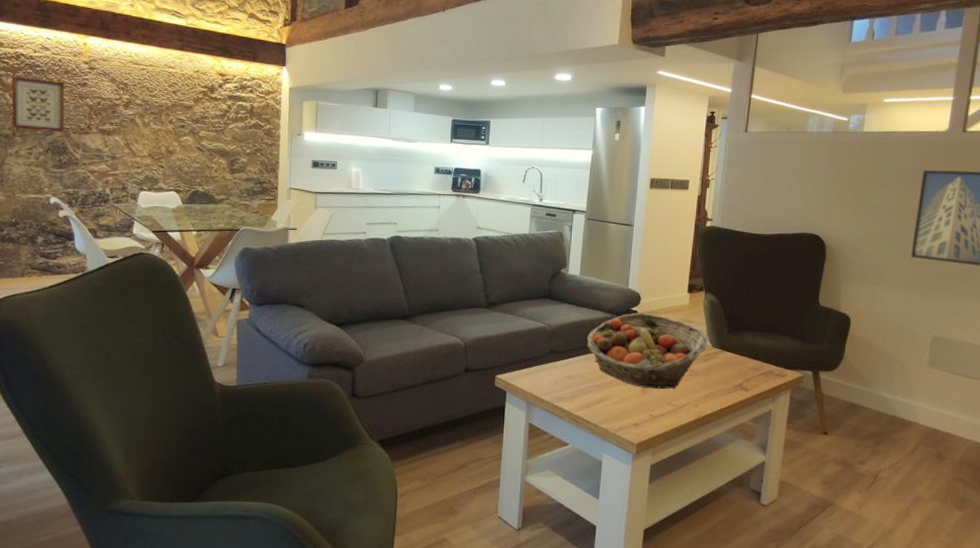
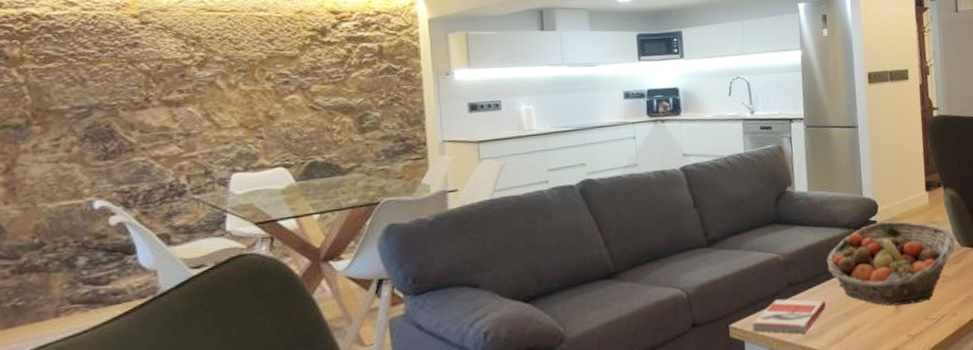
wall art: present [11,76,65,132] -> none [19,44,109,115]
book: none [514,361,582,394] -> present [751,298,827,334]

